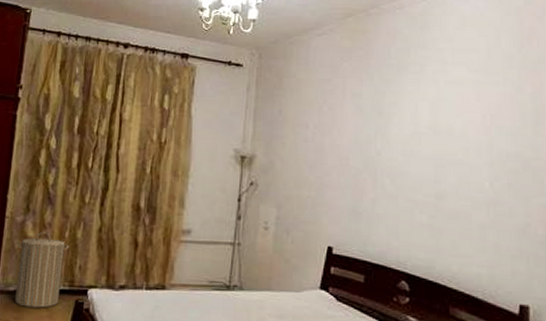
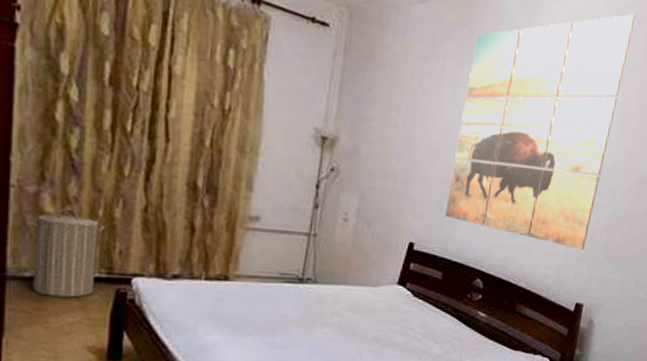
wall art: none [360,12,531,246] -> present [444,13,636,250]

